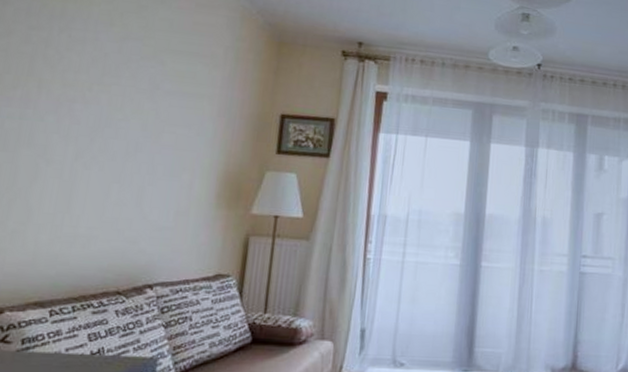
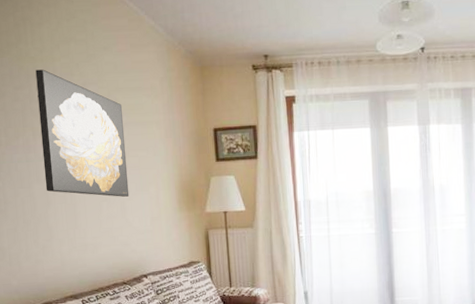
wall art: none [37,11,169,181] -> present [35,69,129,197]

